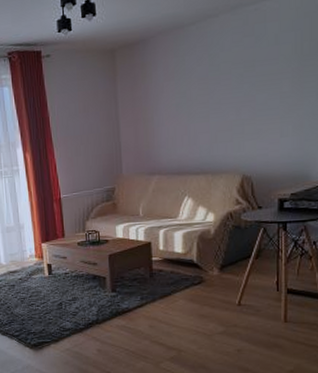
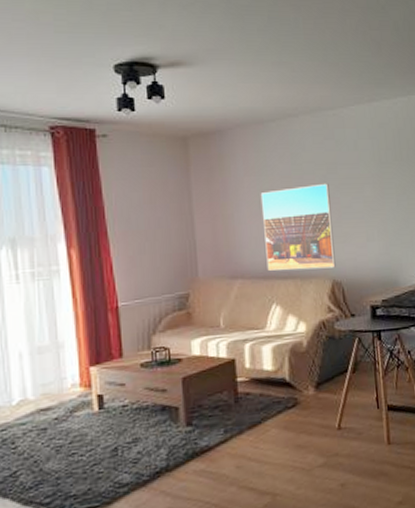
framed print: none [178,81,247,167] -> present [260,183,336,271]

